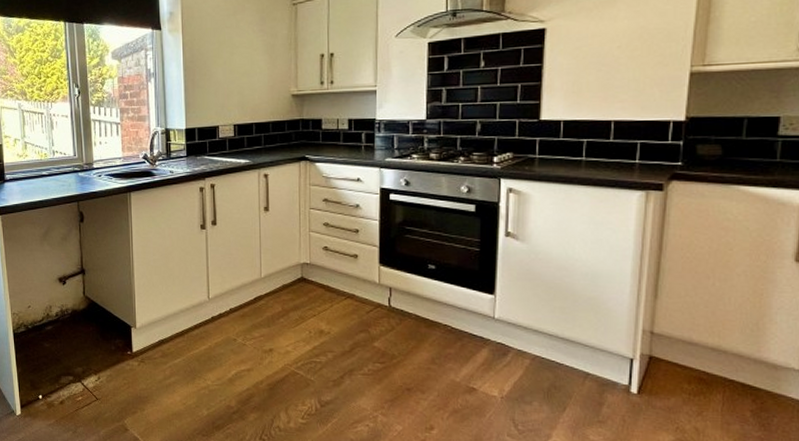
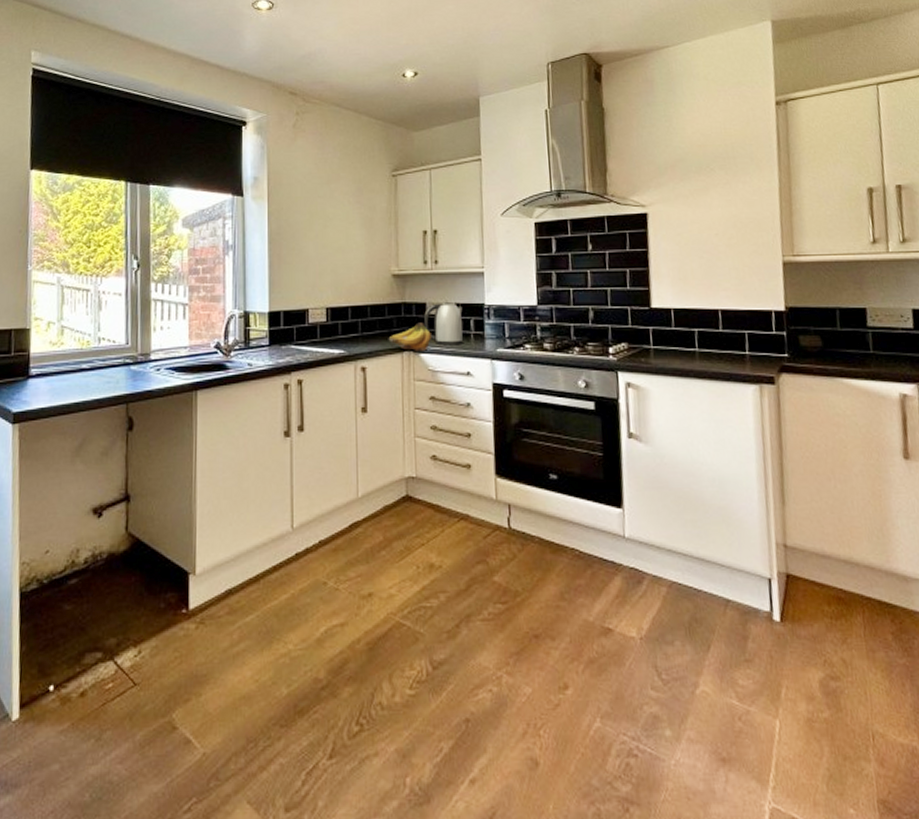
fruit: none [287,136,326,161] -> present [388,322,431,351]
kettle: none [319,117,355,156] -> present [423,301,463,346]

